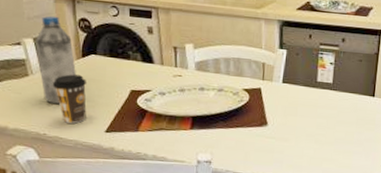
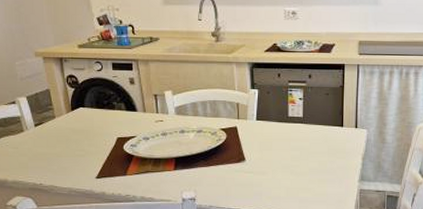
water bottle: present [36,15,76,104] -> none [29,75,67,155]
coffee cup: present [52,74,87,124] -> none [45,127,78,172]

